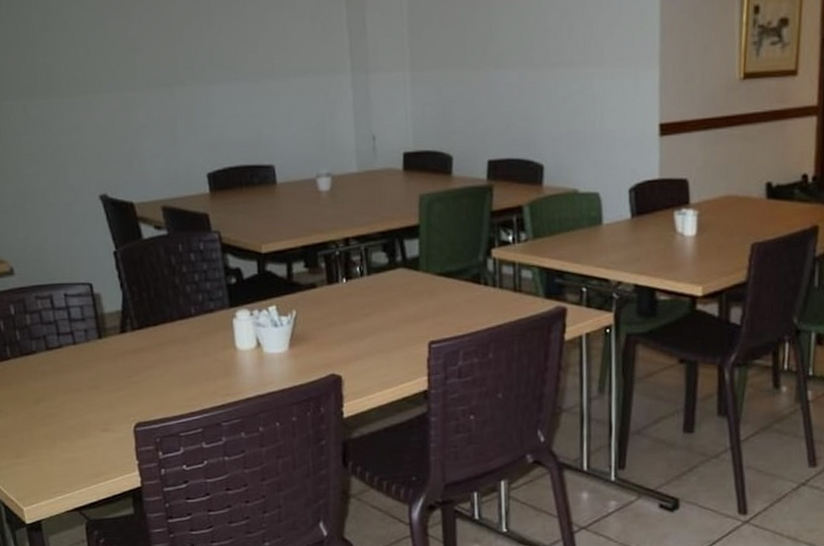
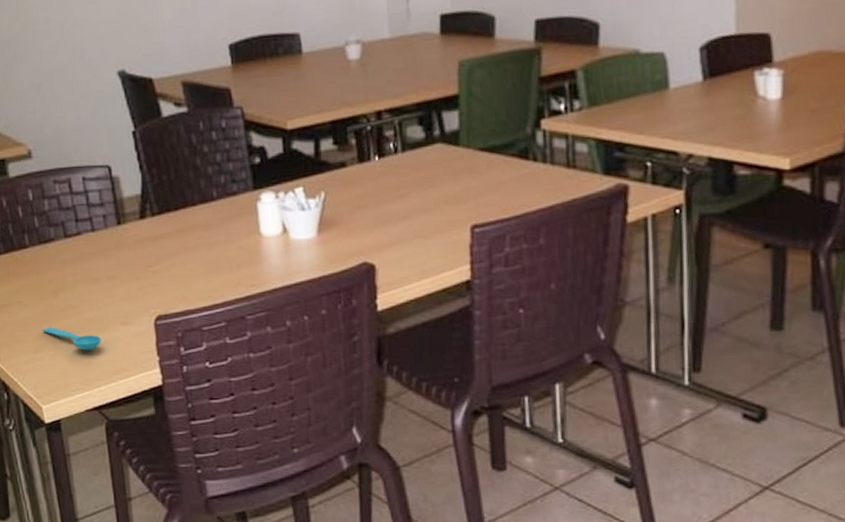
spoon: none [23,433,82,456] -> present [42,326,101,351]

